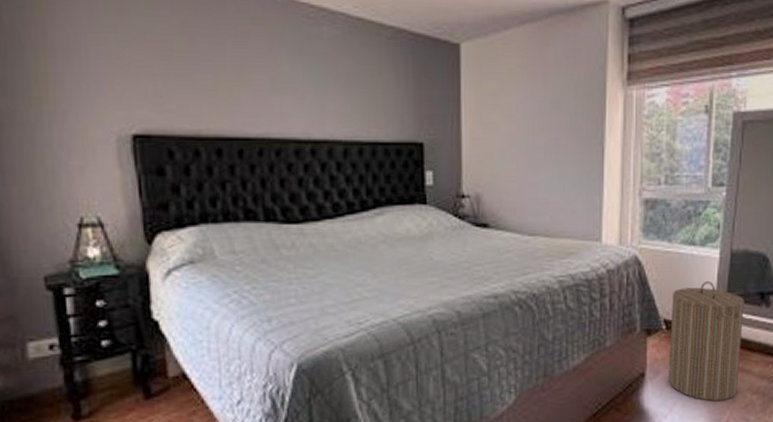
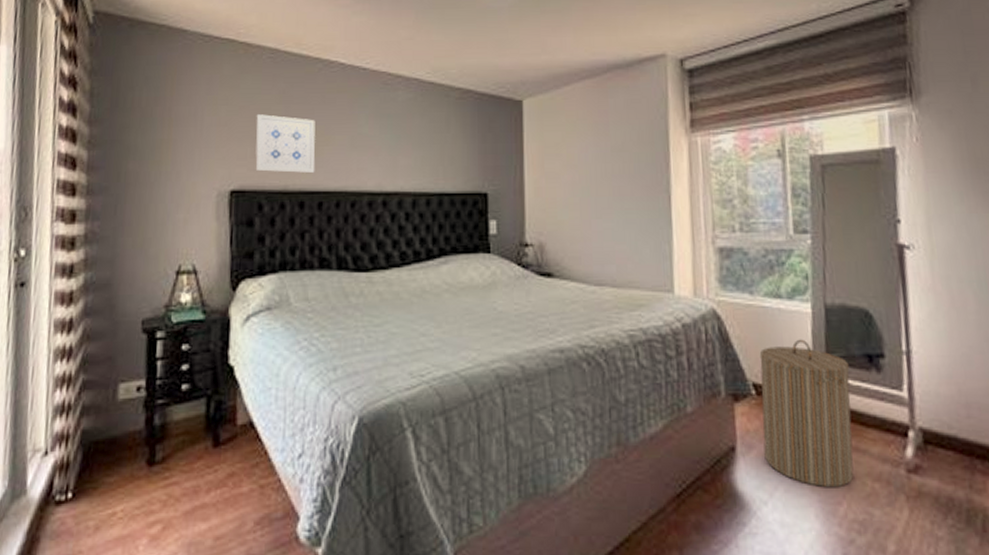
wall art: none [154,46,232,117] -> present [255,114,316,173]

